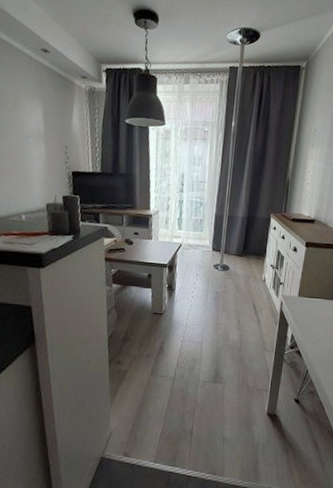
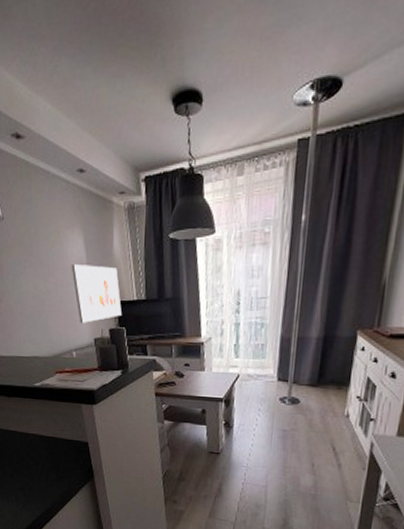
wall art: none [27,131,77,189] -> present [71,263,122,323]

